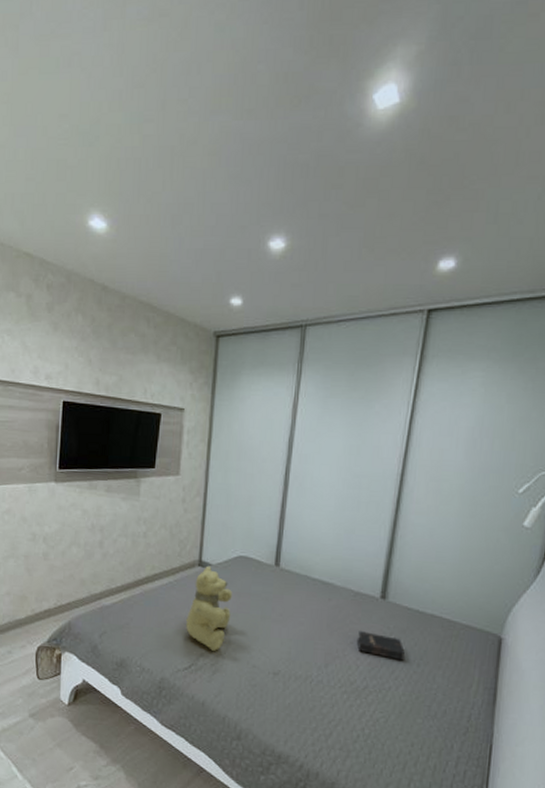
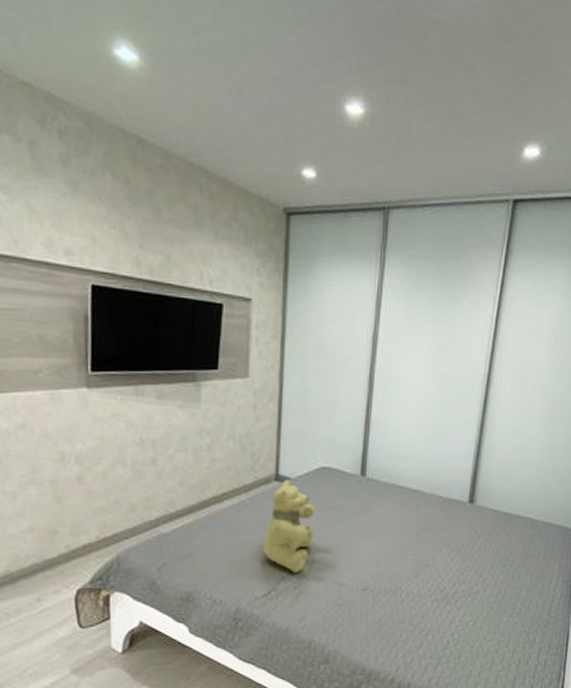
hardback book: present [356,631,405,661] -> none [446,537,492,563]

